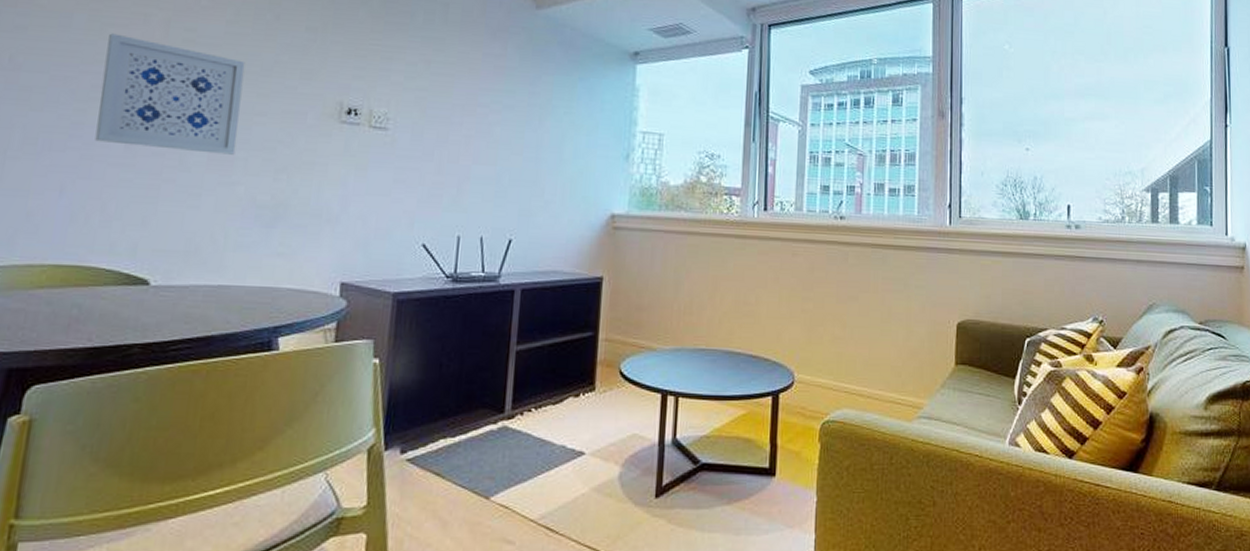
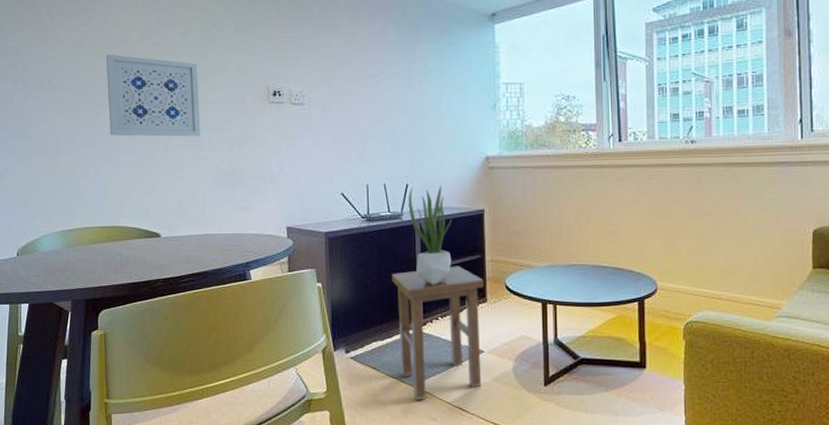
stool: none [473,344,594,518] -> present [392,266,484,401]
potted plant: none [508,244,564,368] -> present [408,185,453,286]

